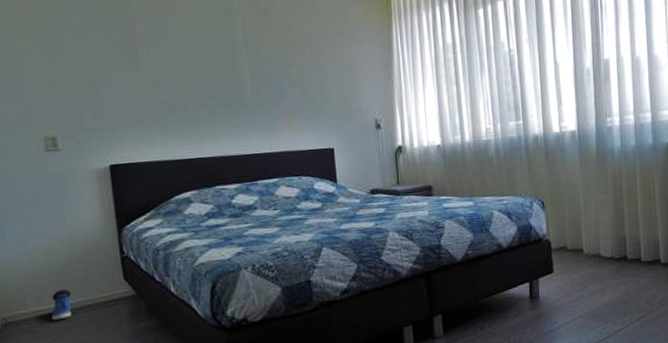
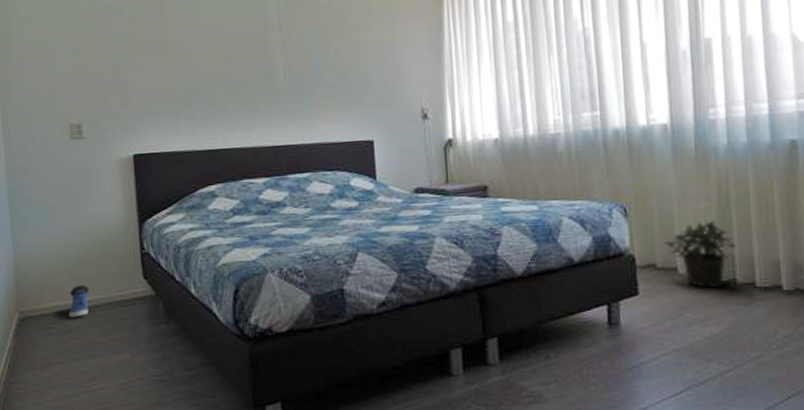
potted plant: none [573,210,627,264] -> present [665,221,736,288]

